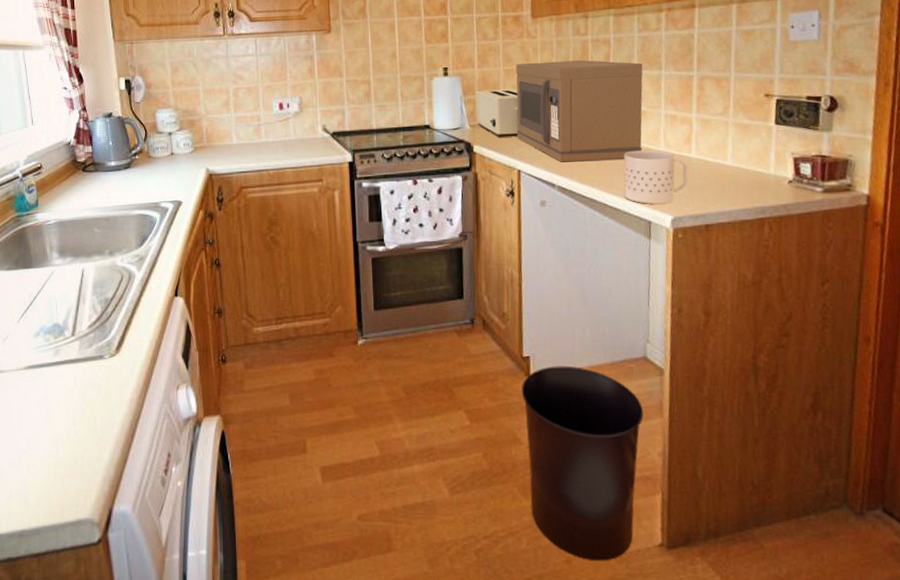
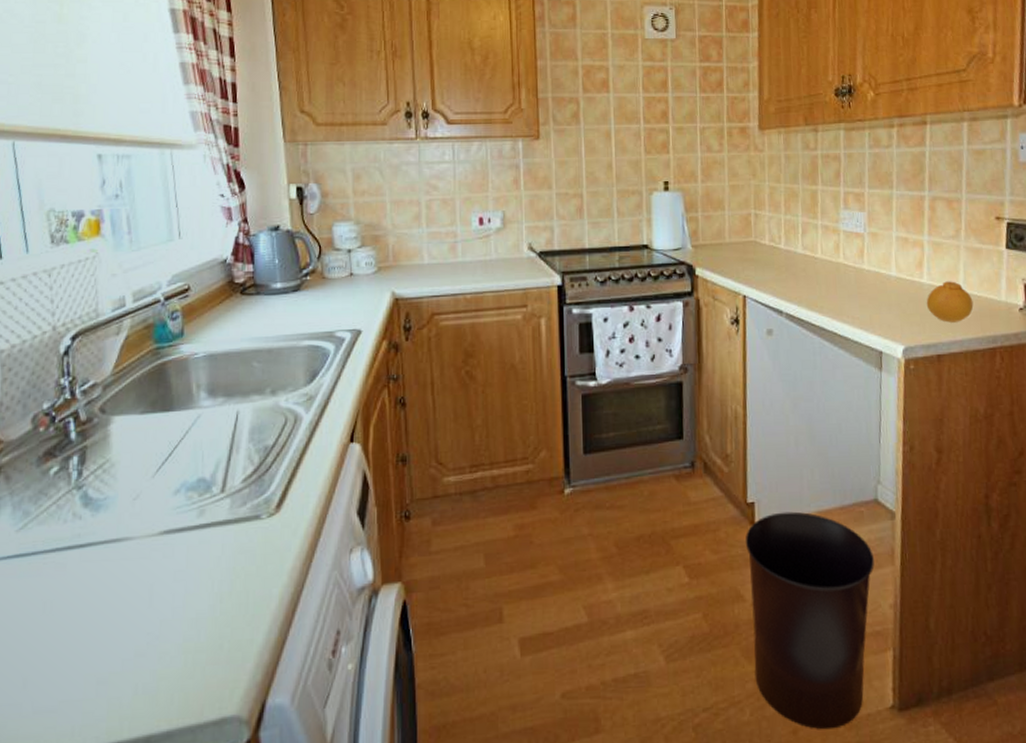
toaster: present [475,89,519,137] -> none [698,206,745,259]
microwave: present [516,60,643,162] -> none [742,177,874,287]
mug: present [623,150,689,204] -> none [854,274,921,333]
fruit: none [694,155,742,195] -> present [926,281,974,323]

